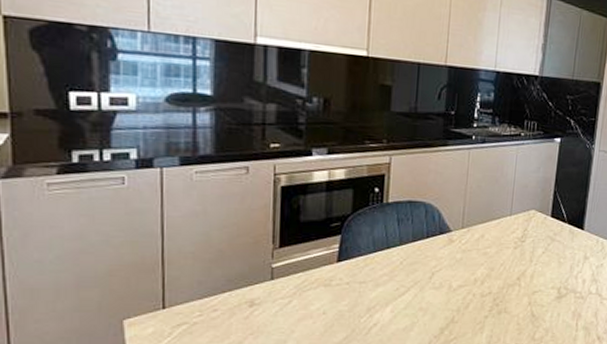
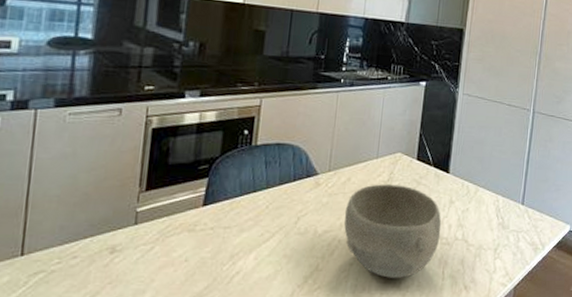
bowl: none [478,240,576,331] -> present [344,184,442,279]

